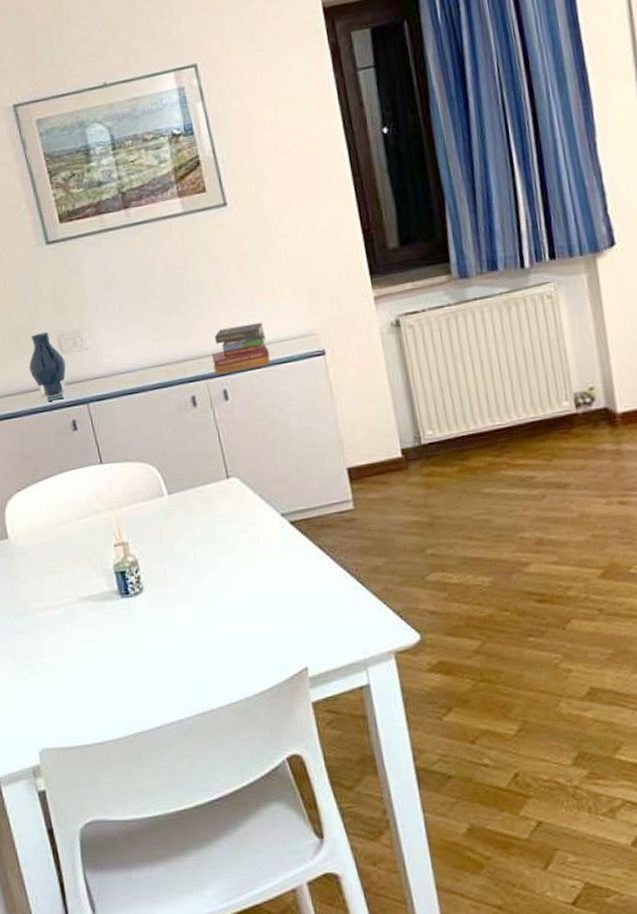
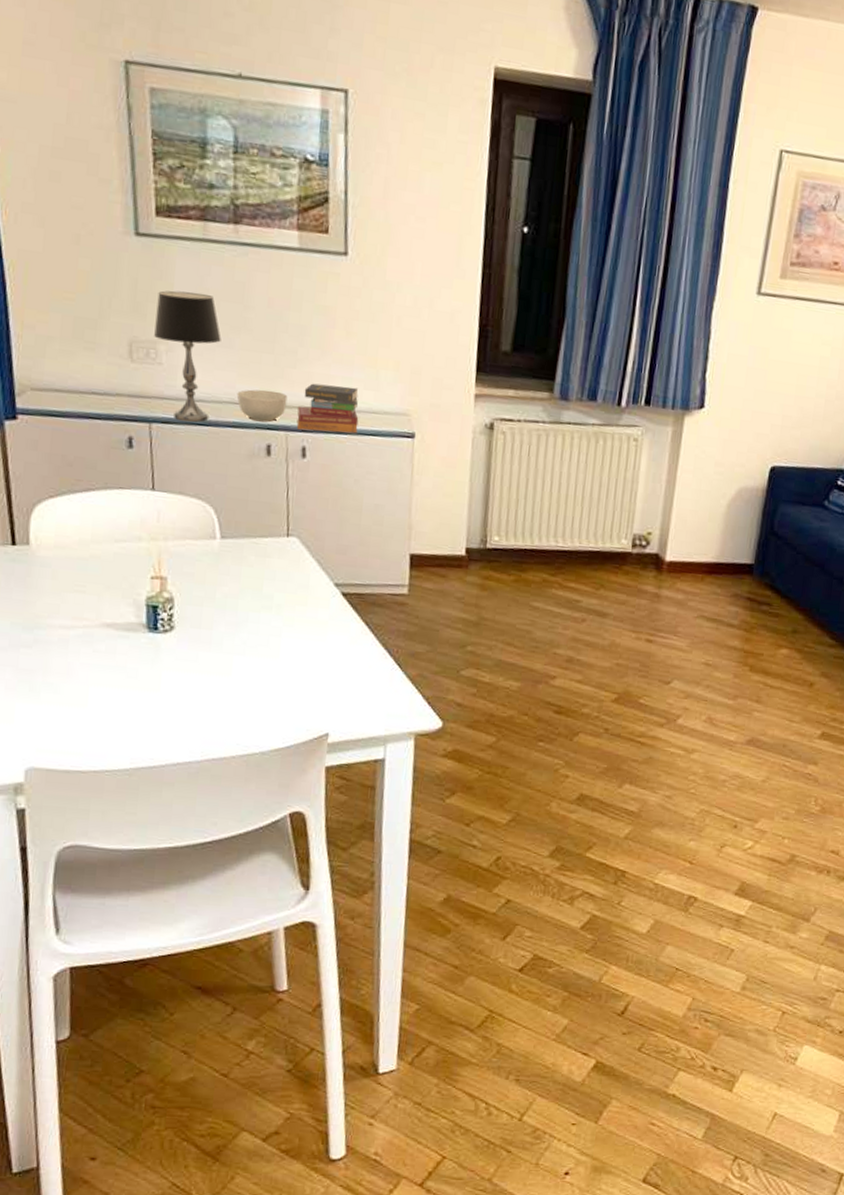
vase: present [28,332,68,402] -> none [87,331,133,411]
table lamp: none [73,276,137,396] -> present [154,290,221,423]
bowl: none [156,345,202,378] -> present [236,389,288,423]

